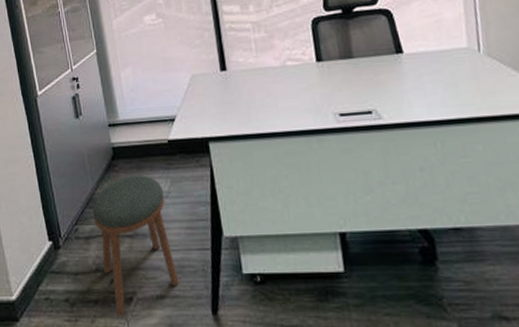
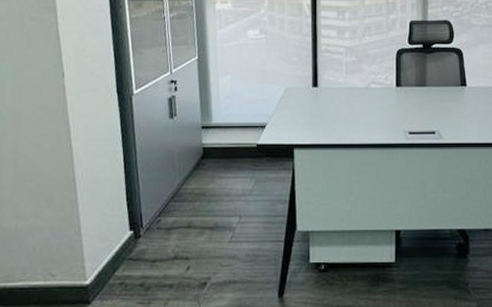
stool: present [92,175,179,317] -> none [176,174,252,300]

